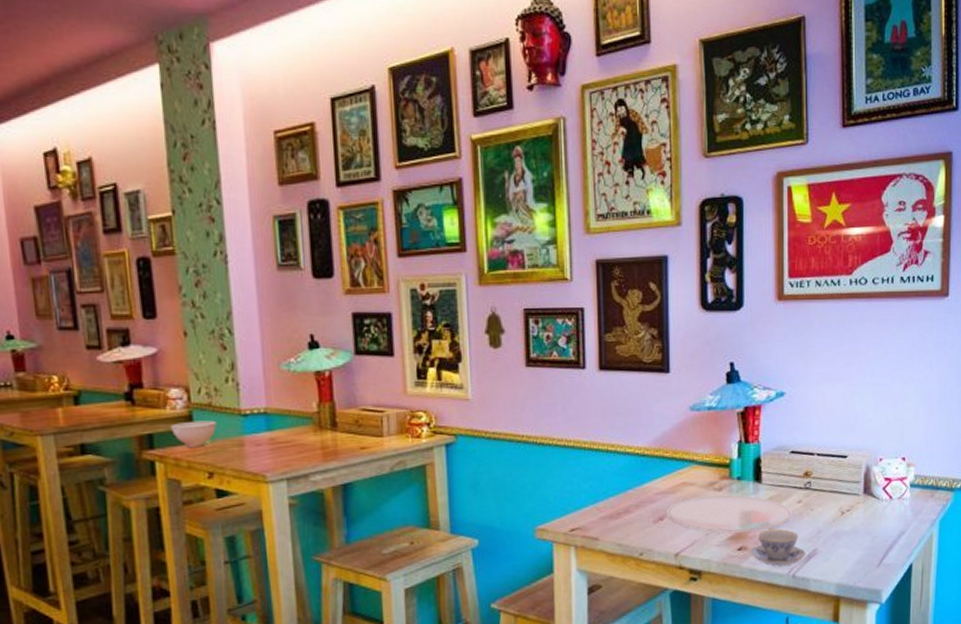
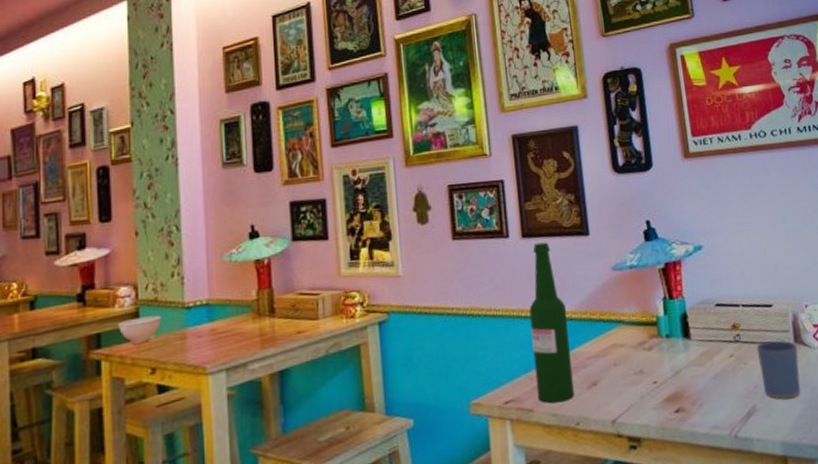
beer bottle: none [601,376,640,534] -> present [529,242,574,403]
plate: present [666,494,792,533] -> none [598,353,726,395]
teacup: present [750,528,805,566] -> none [688,386,745,427]
mug: none [825,490,866,545] -> present [756,340,801,399]

